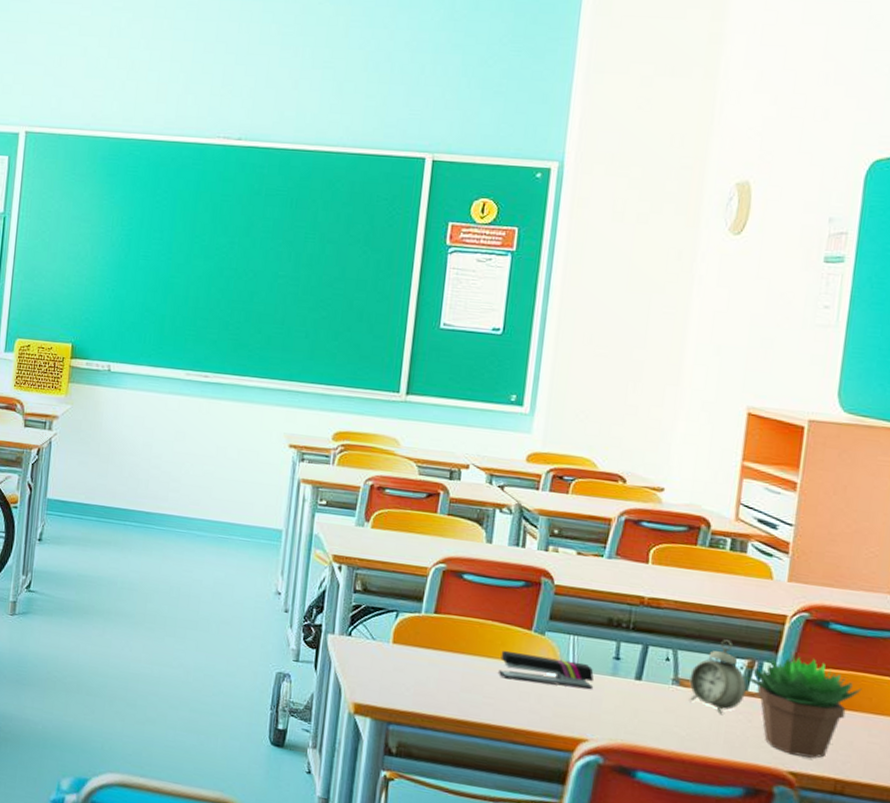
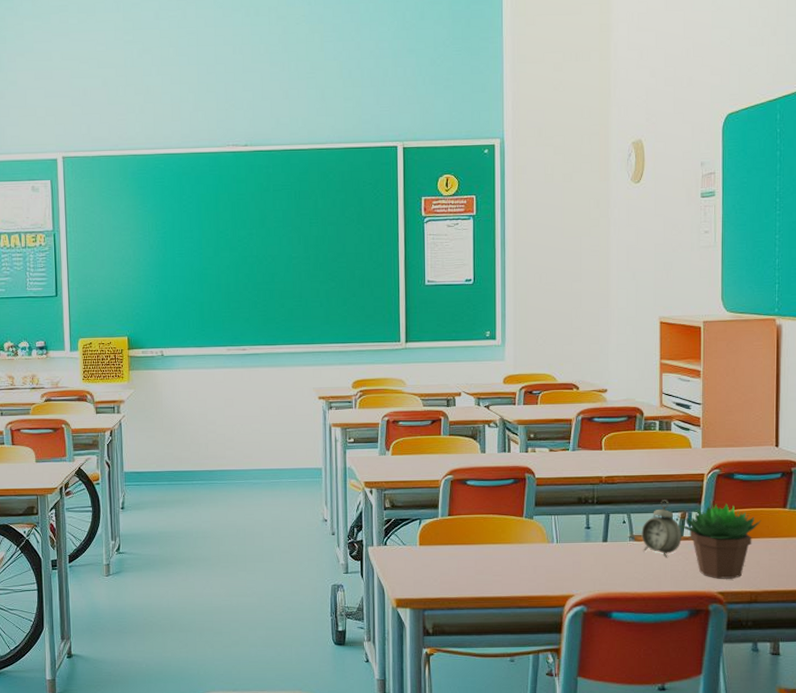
stapler: present [497,650,595,689] -> none [501,536,573,559]

